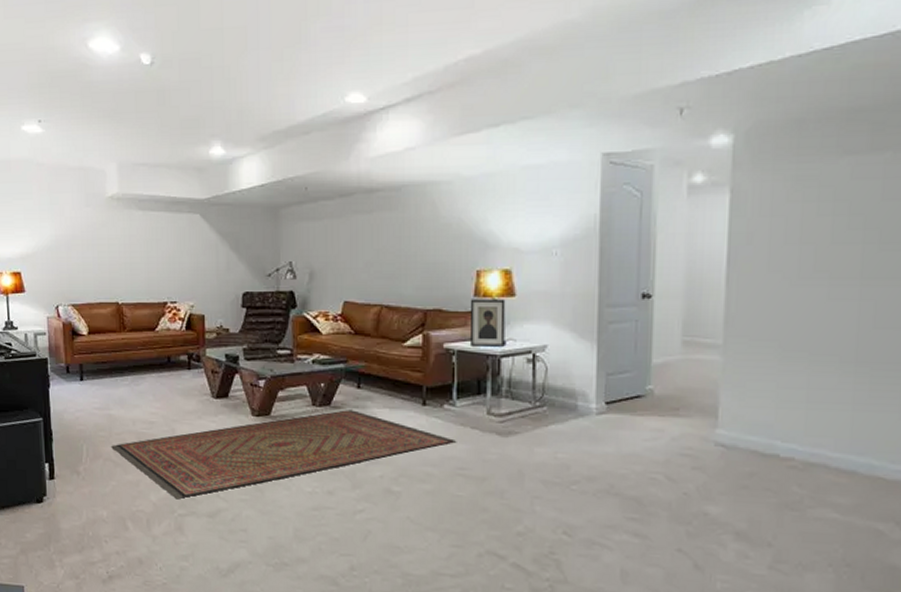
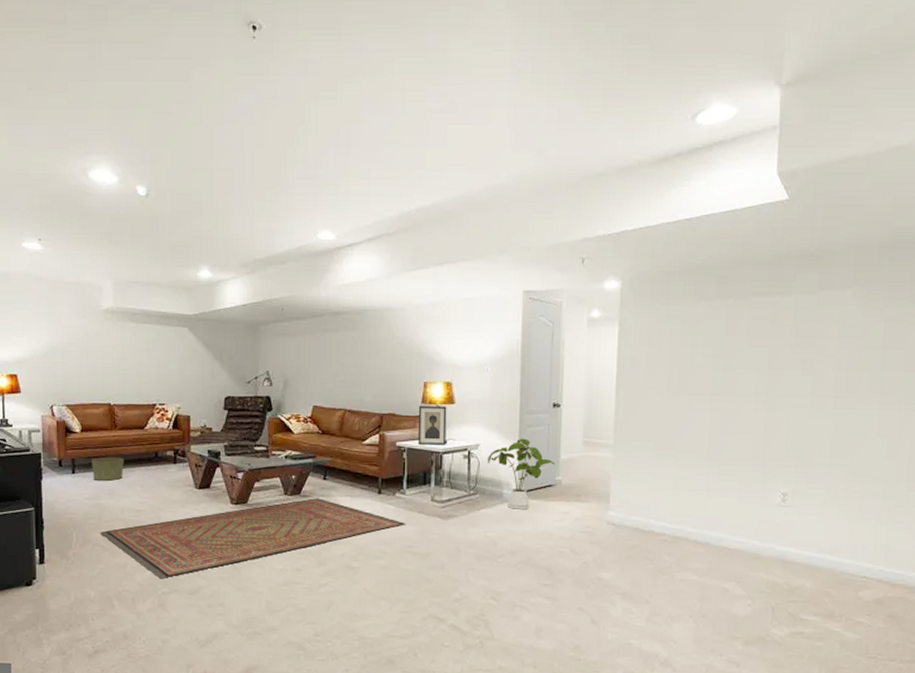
basket: none [100,362,135,390] -> present [92,457,124,482]
house plant: none [558,337,646,426] -> present [488,438,556,510]

